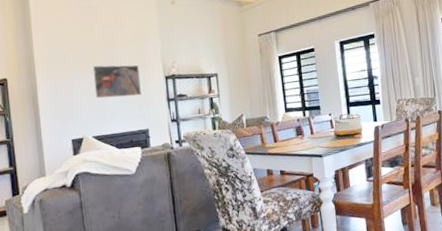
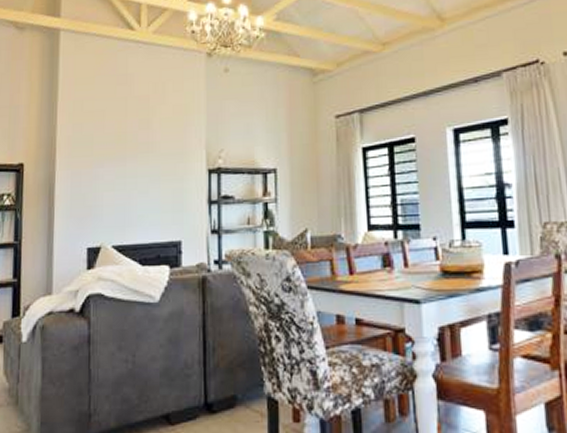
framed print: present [92,64,141,99] -> none [120,151,176,196]

